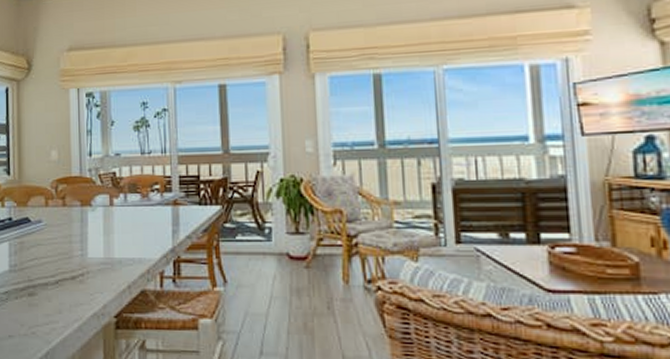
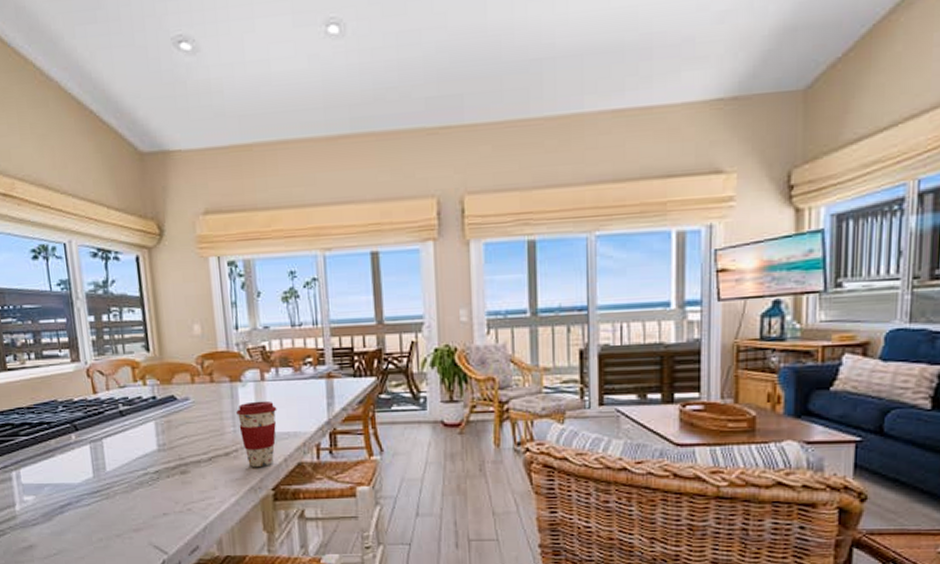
coffee cup: none [85,226,124,292] -> present [236,400,277,467]

